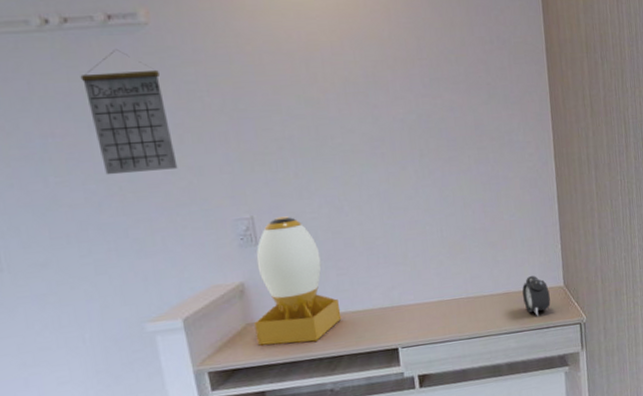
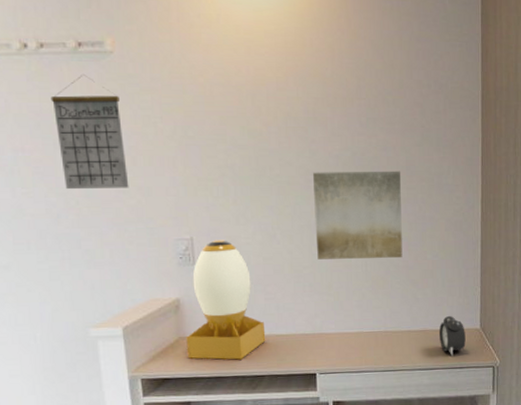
wall art: none [378,131,479,229] -> present [313,171,403,260]

